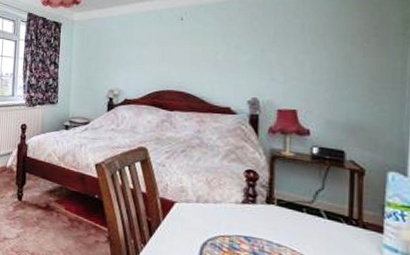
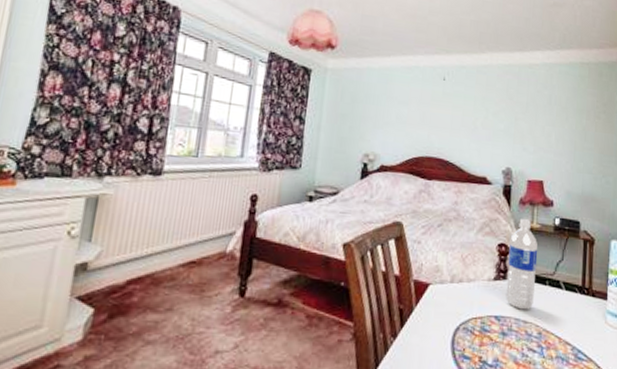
water bottle: none [256,147,292,235] -> present [506,219,538,310]

